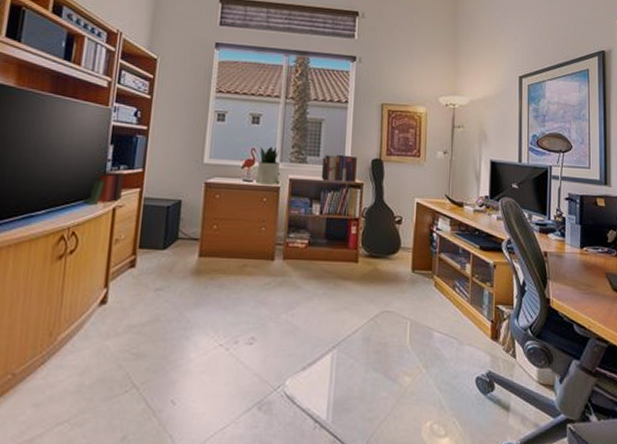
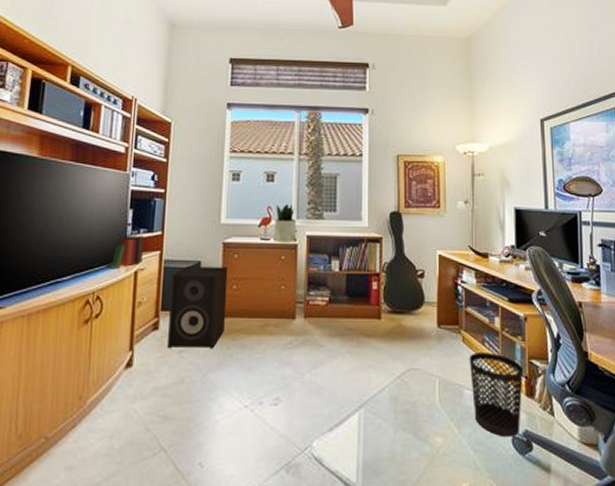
speaker: none [144,205,209,288] -> present [168,266,228,349]
books: present [321,154,357,183] -> none [339,209,374,237]
trash bin: none [439,297,489,378] -> present [469,352,523,438]

